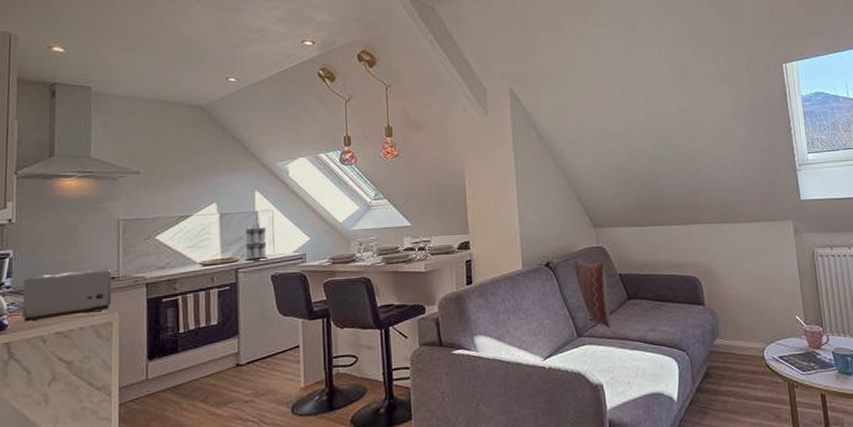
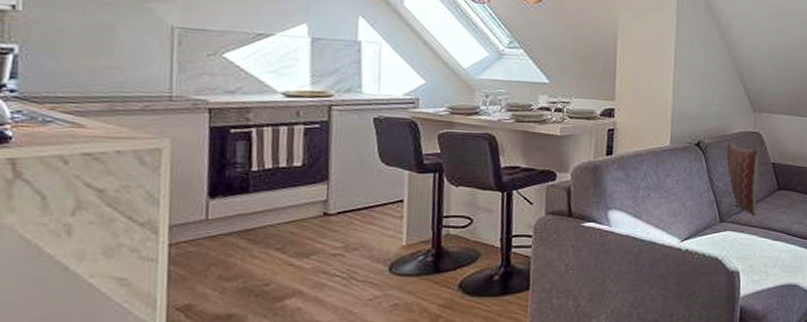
toaster: present [21,268,116,322] -> none [31,80,167,137]
spice rack: present [244,223,268,262] -> none [340,55,371,100]

